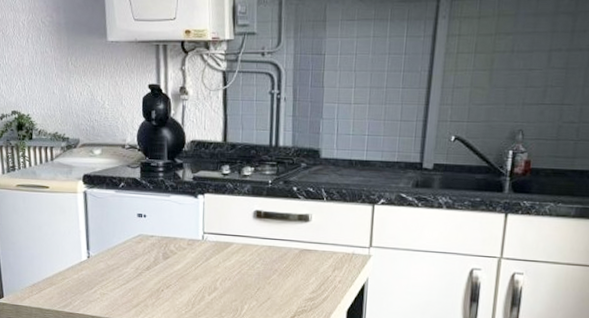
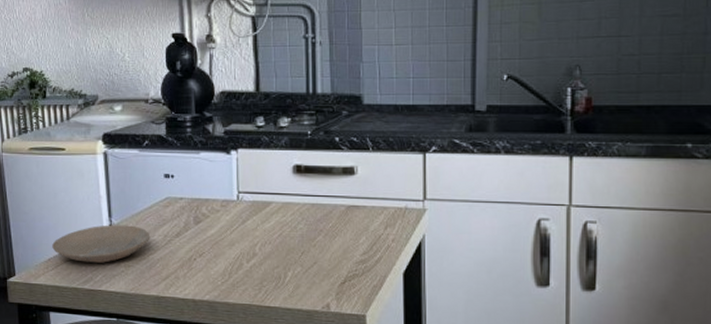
plate: none [36,256,124,290] -> present [52,225,151,263]

